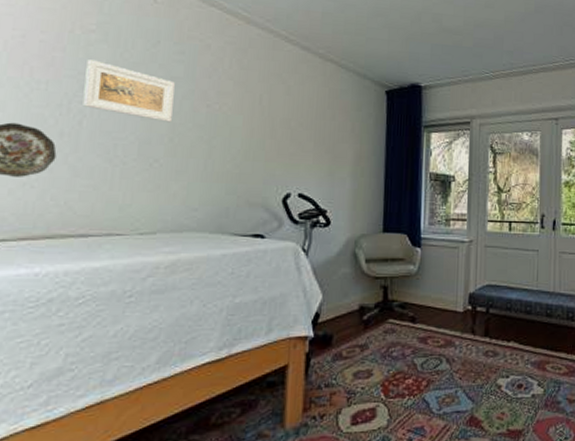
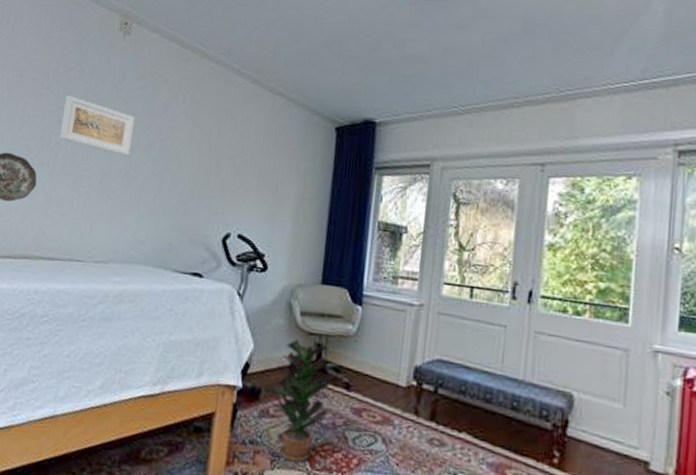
potted plant: none [333,285,398,396] -> present [261,339,331,463]

